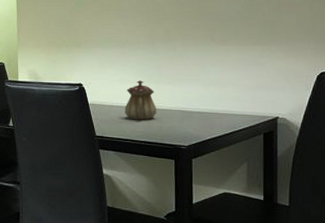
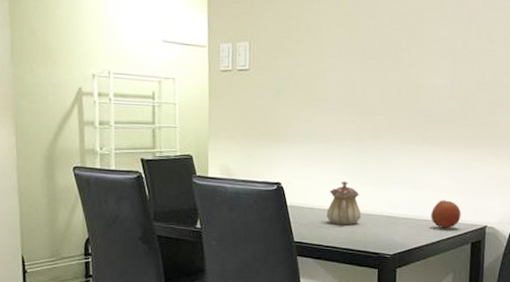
fruit: none [223,94,252,120] -> present [431,200,461,228]

